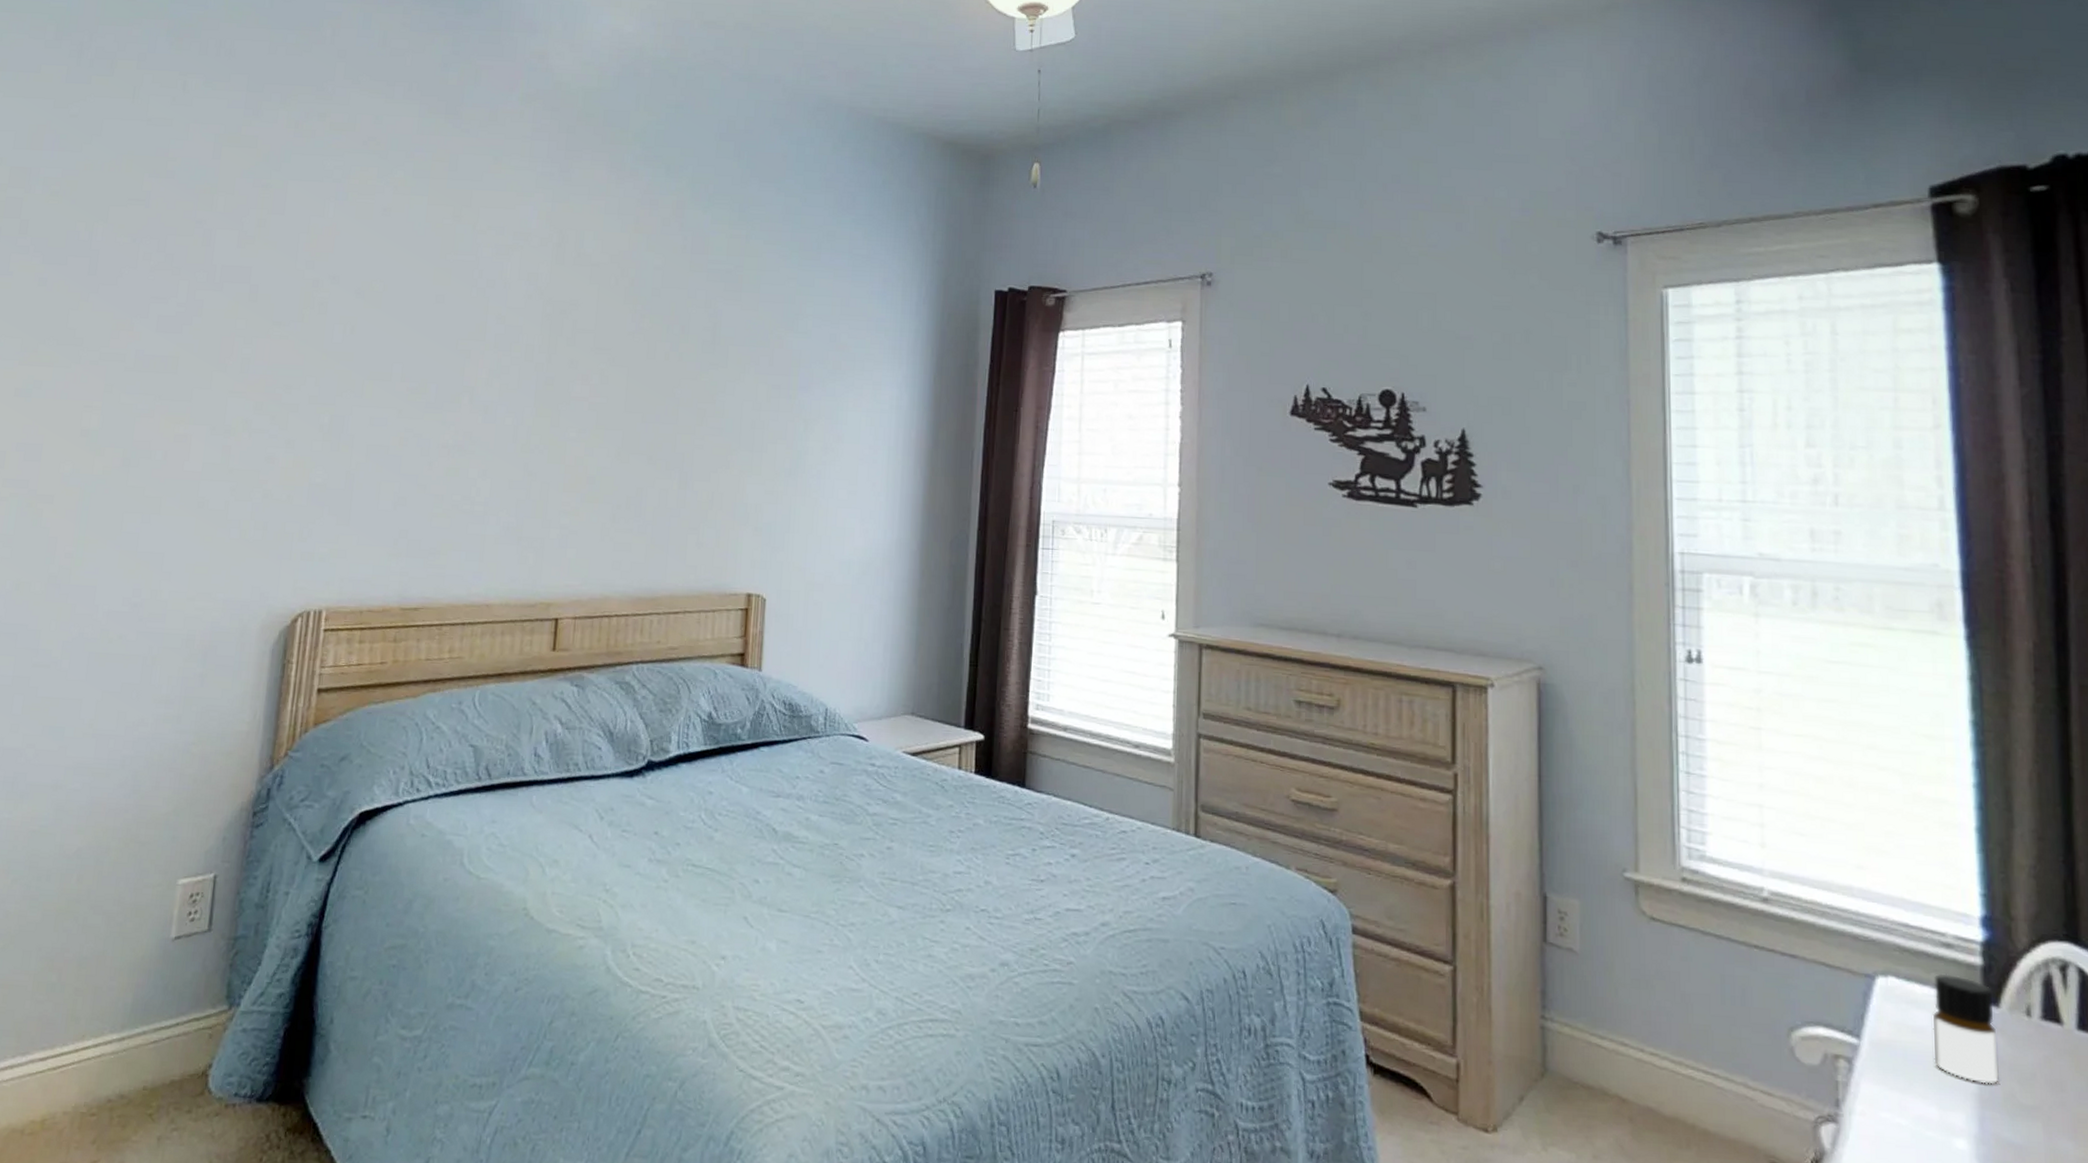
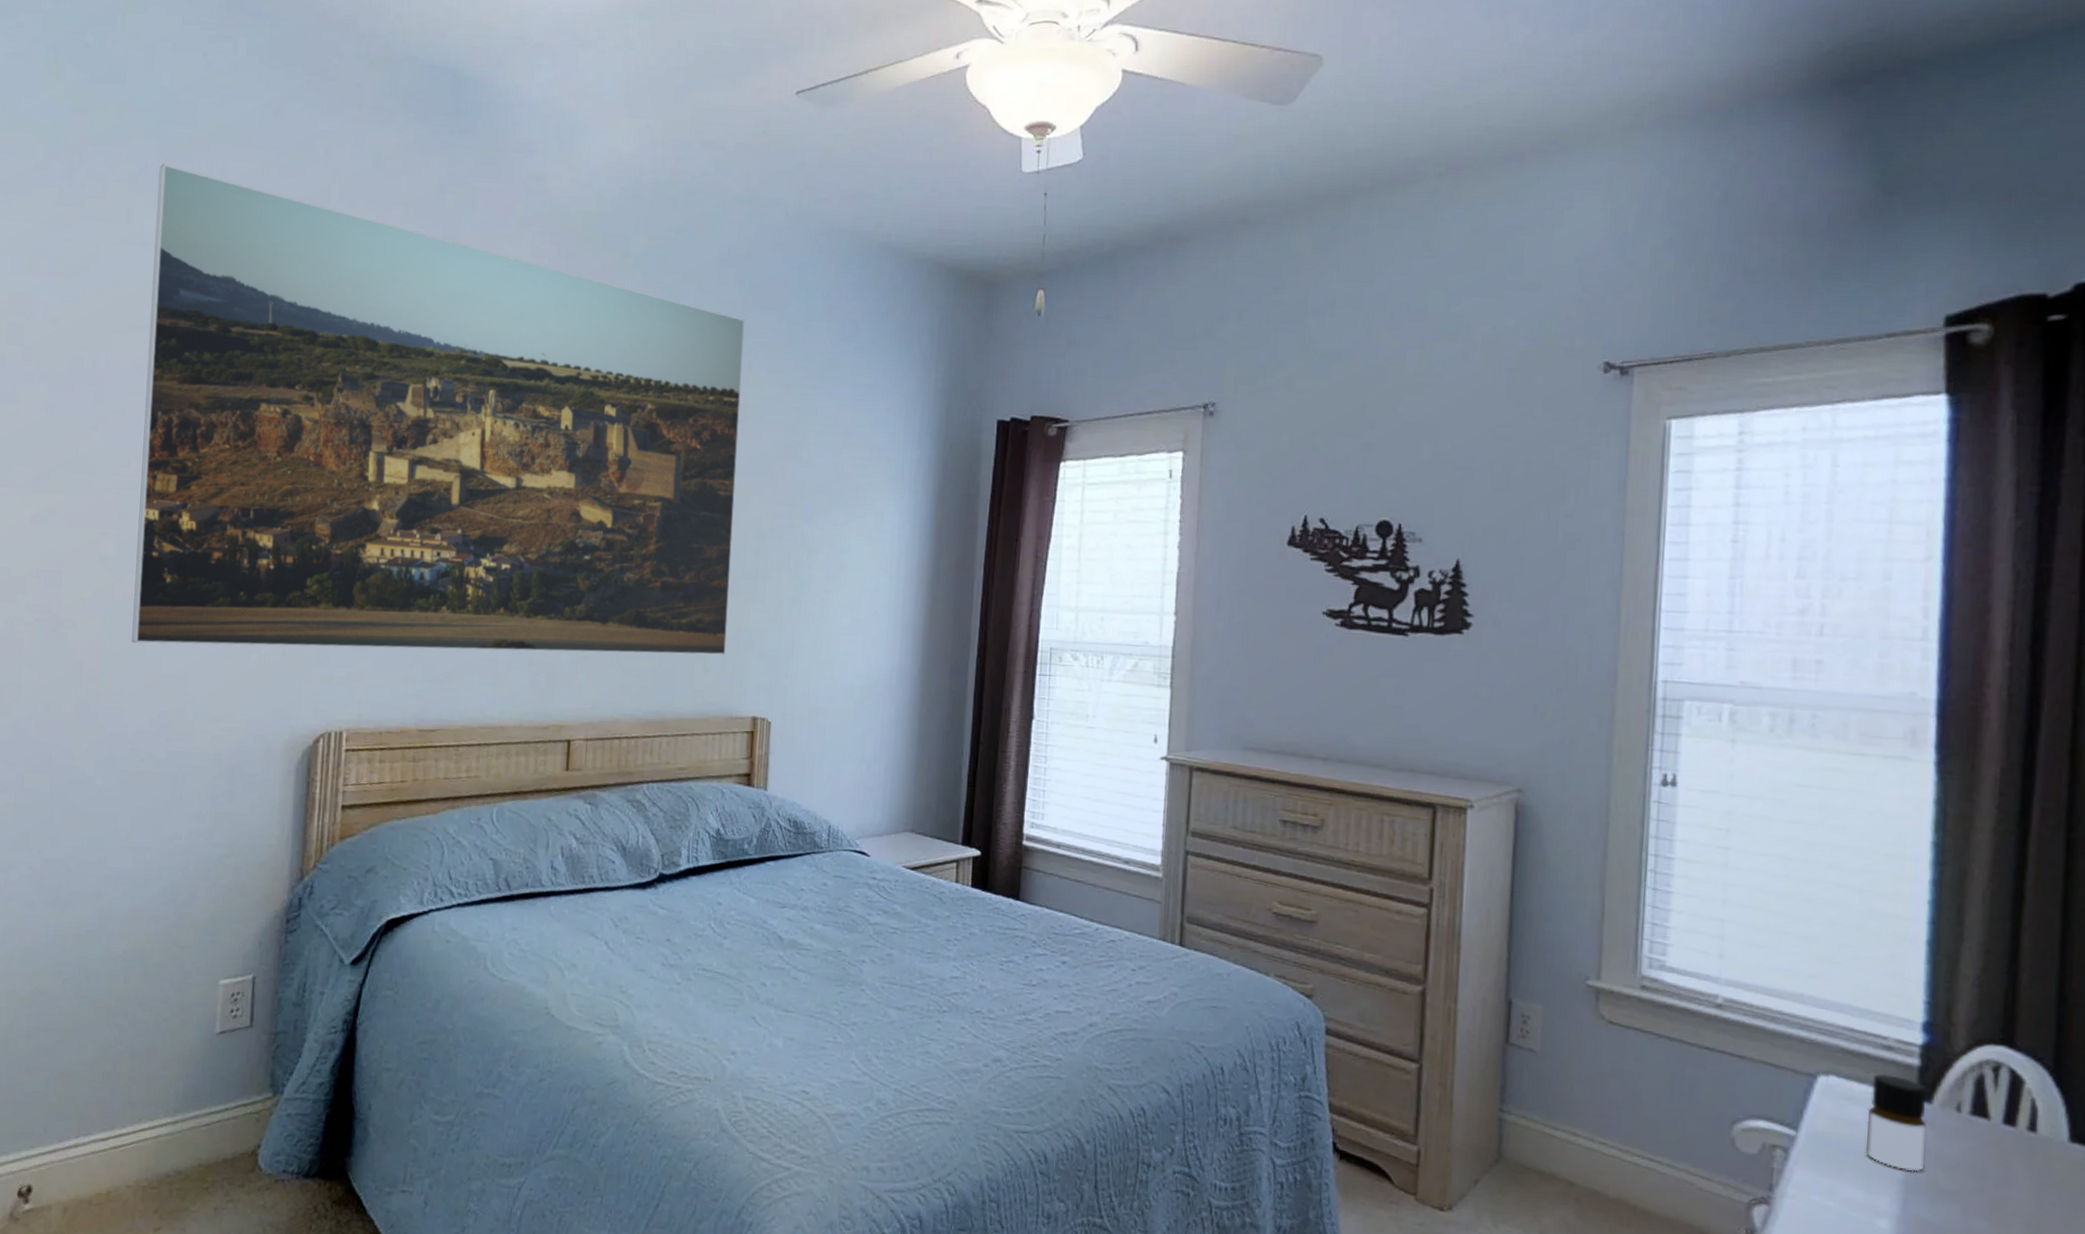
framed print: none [109,42,743,530] -> present [131,163,745,656]

